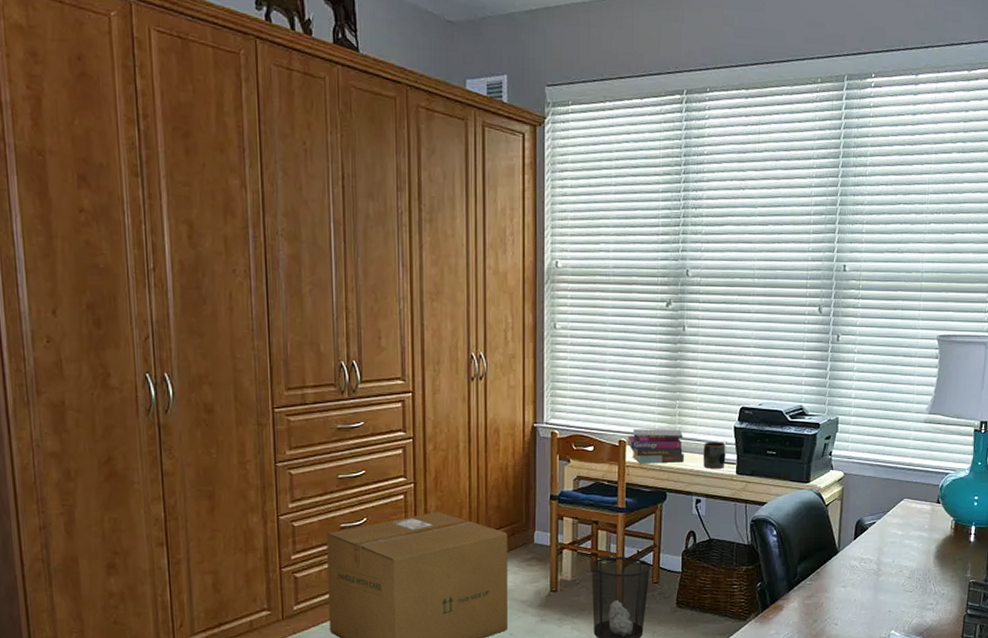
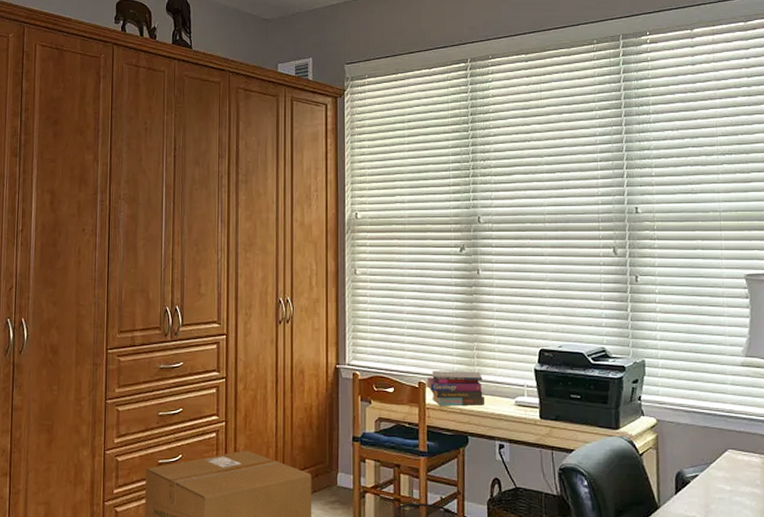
mug: present [702,441,726,469] -> none [503,384,528,412]

